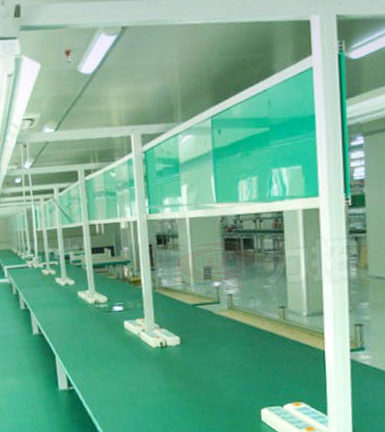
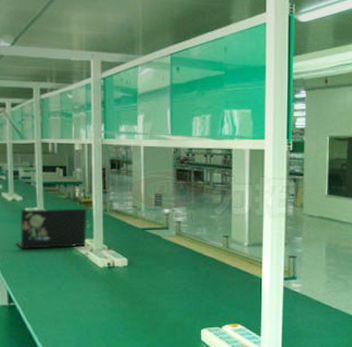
laptop: none [71,287,138,334] -> present [16,208,87,250]

